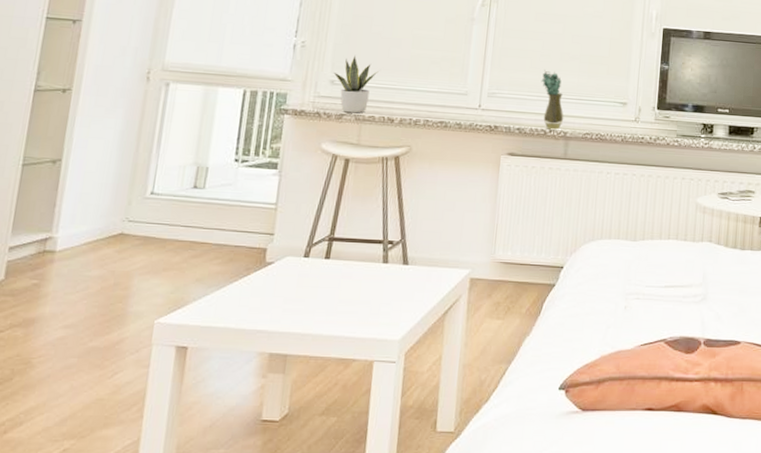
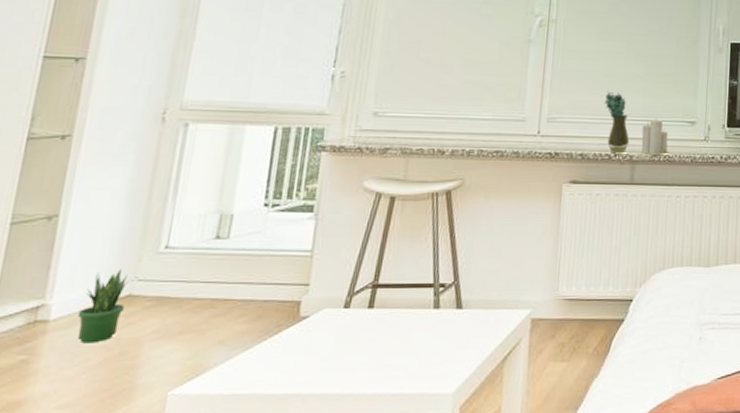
planter: none [78,210,120,274] -> present [77,269,128,344]
potted plant: present [333,54,379,114] -> none [377,83,427,147]
candle: none [575,97,601,133] -> present [641,118,668,156]

